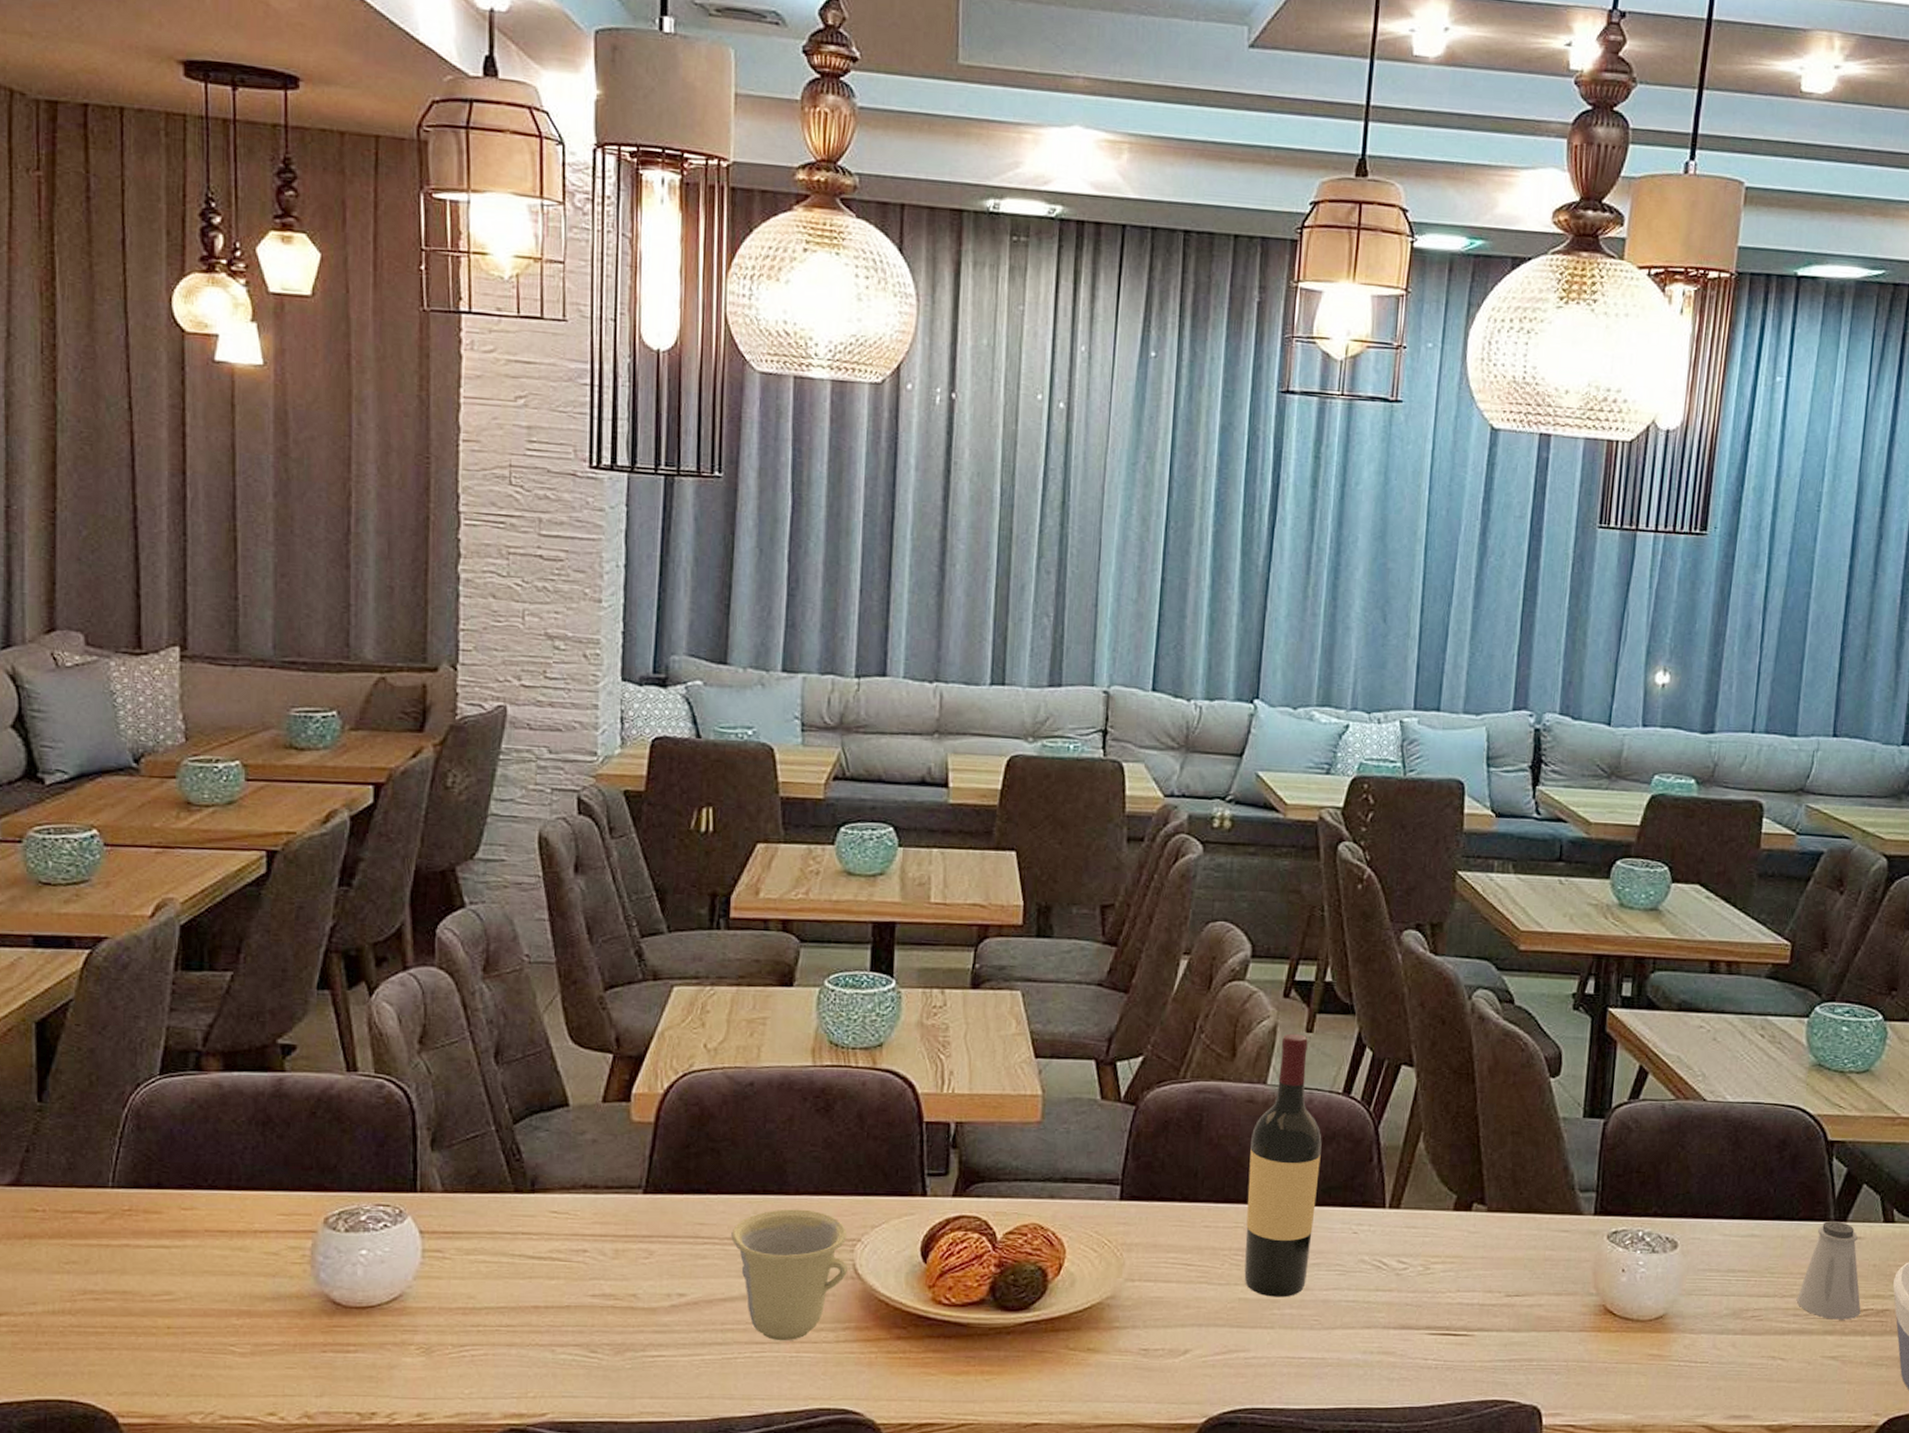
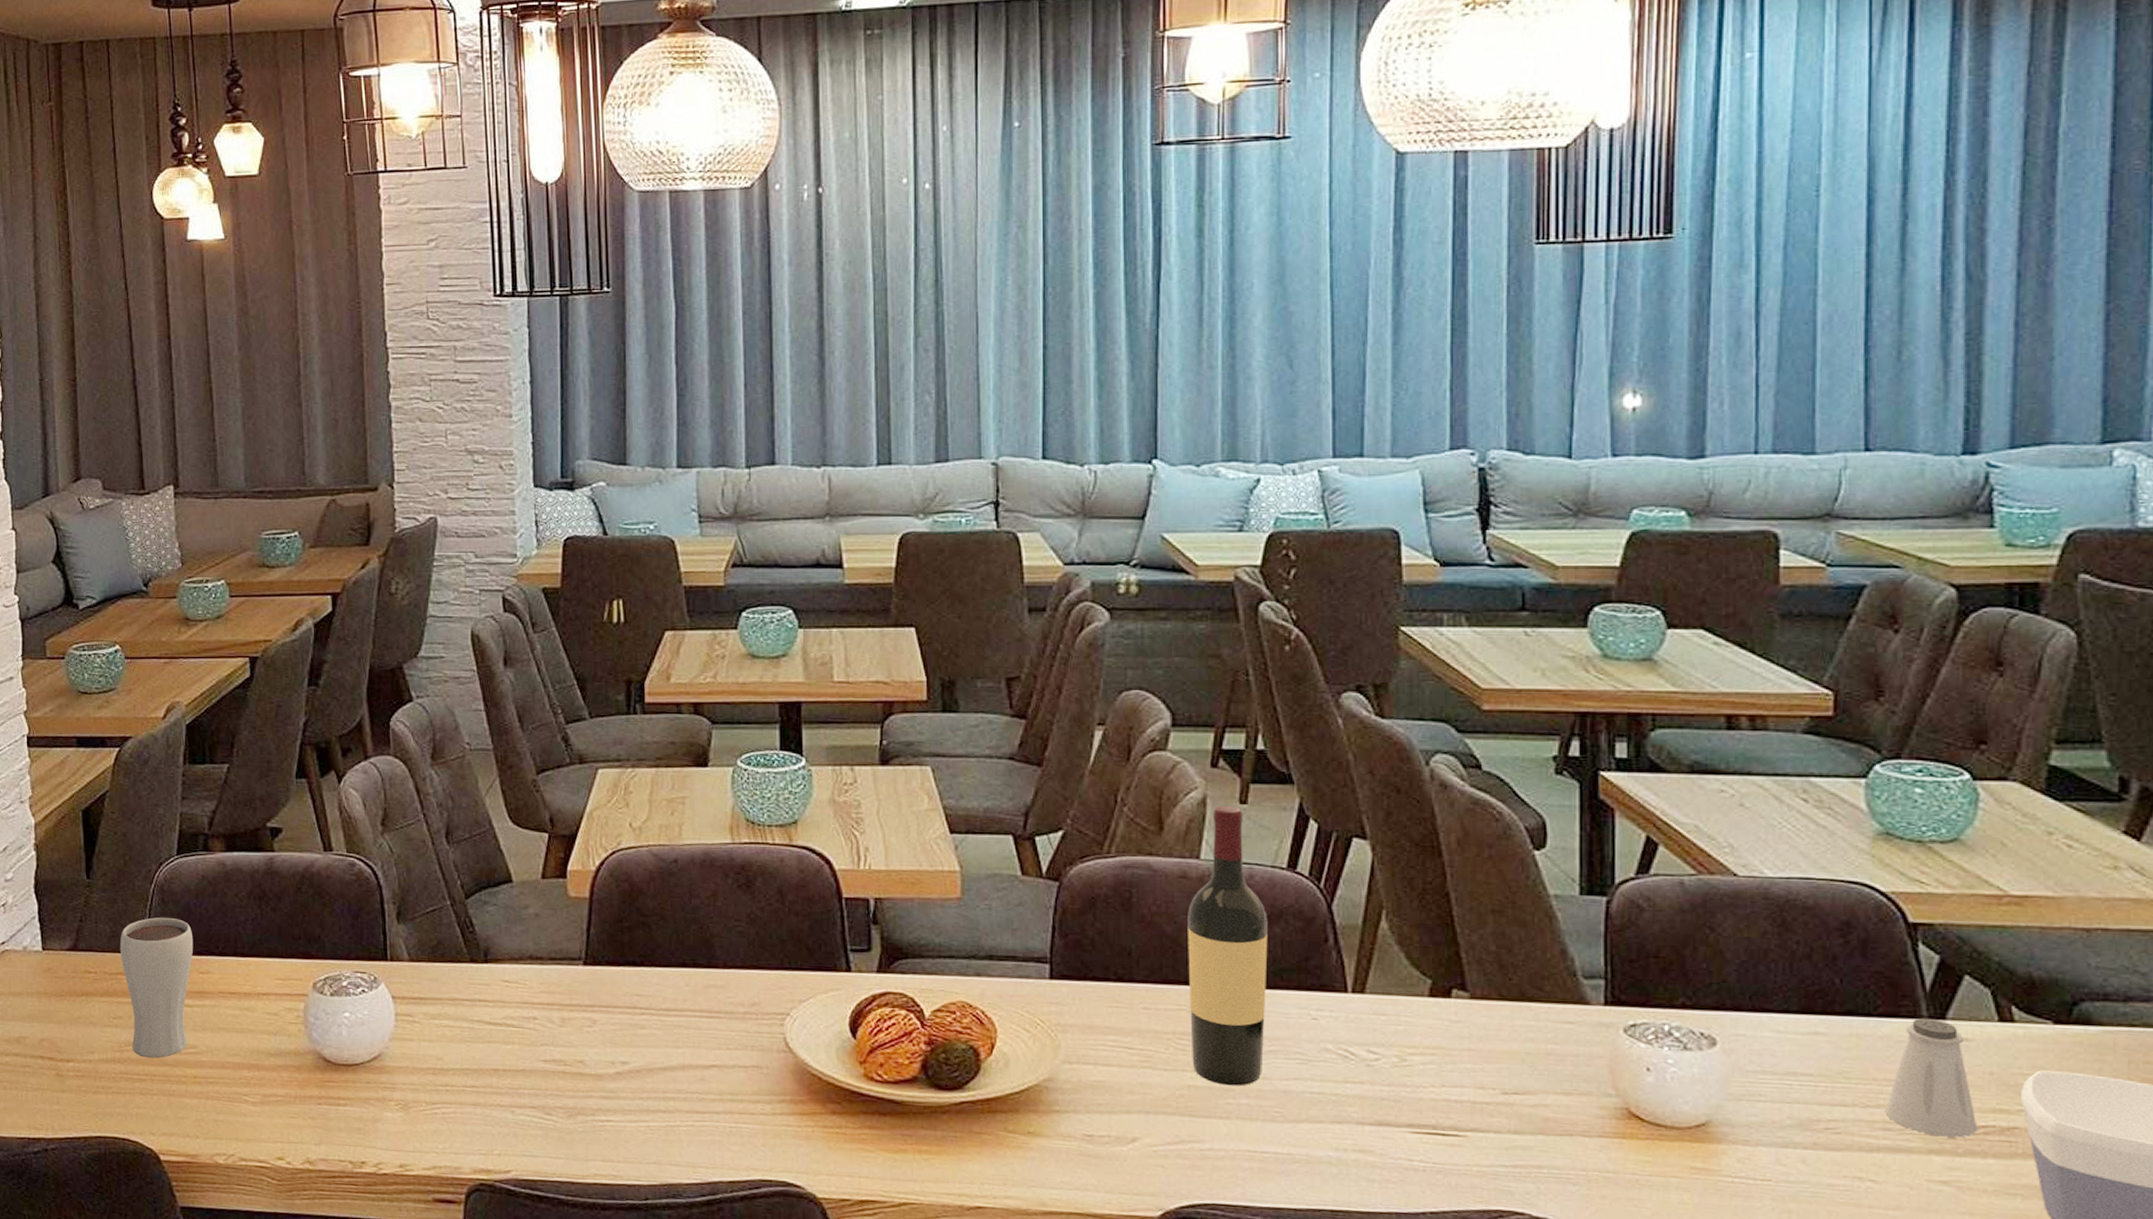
drinking glass: none [78,1146,176,1308] -> present [119,917,194,1059]
cup: present [731,1209,849,1341] -> none [666,982,780,1112]

